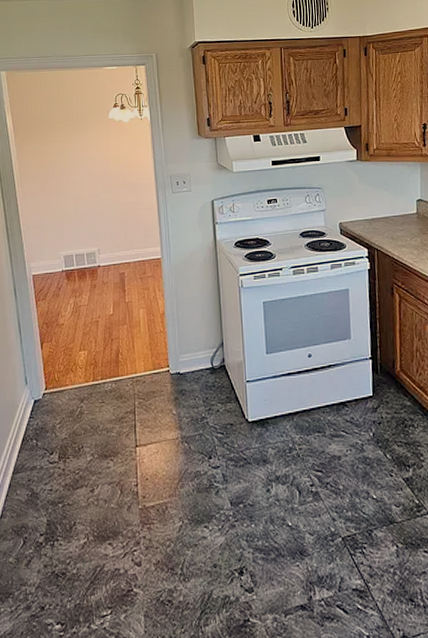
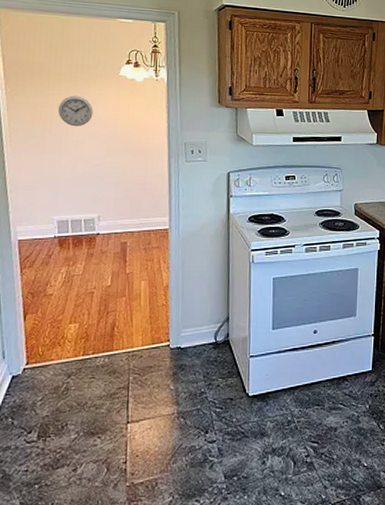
wall clock: none [58,140,88,169] -> present [57,95,93,127]

